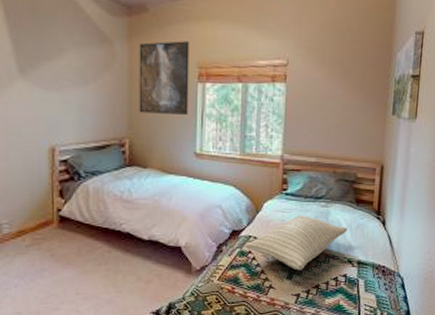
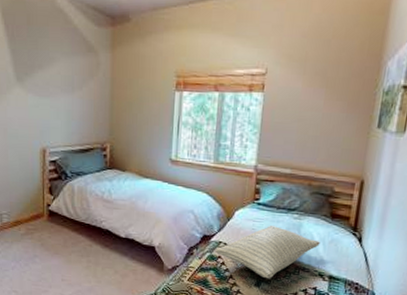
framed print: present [139,41,190,115] -> none [119,50,169,122]

